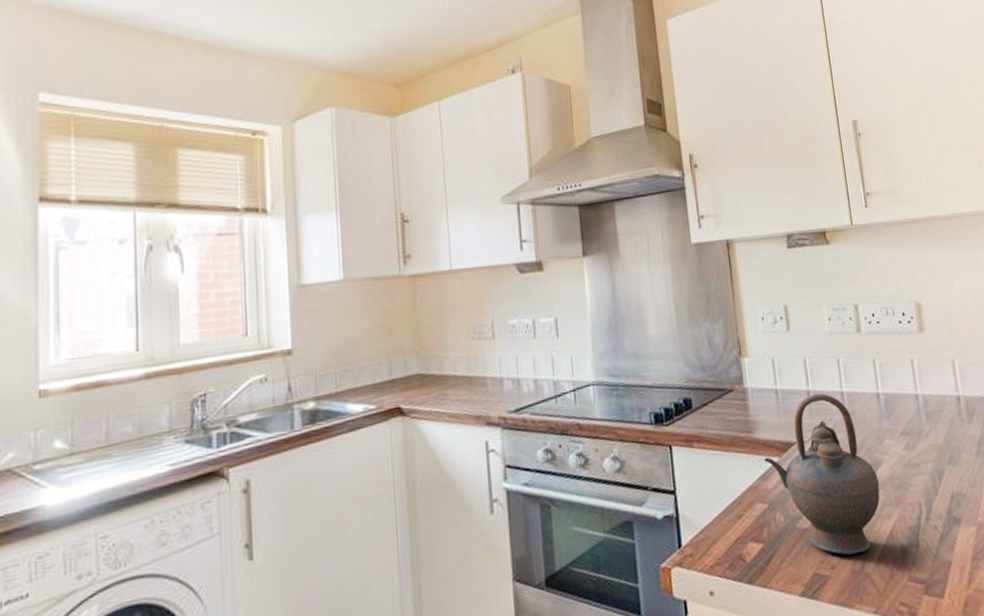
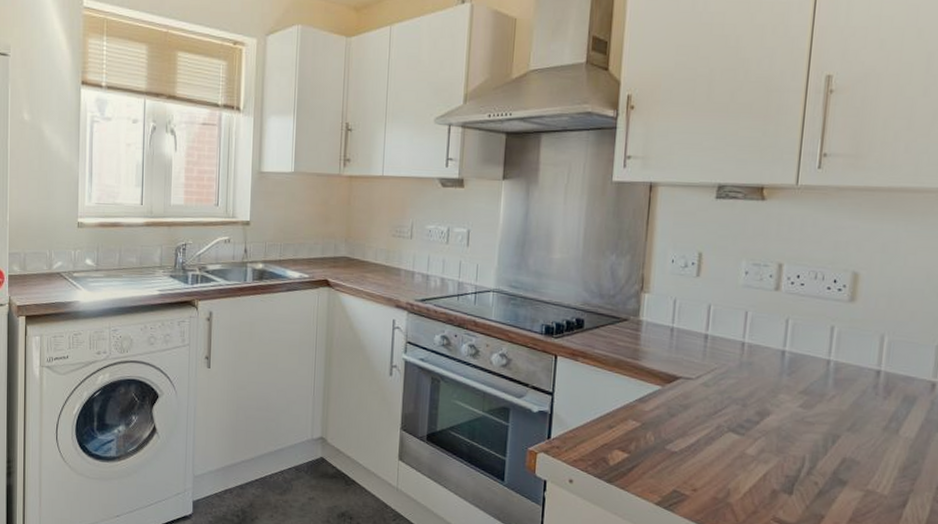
teapot: present [764,393,880,555] -> none [646,338,764,485]

